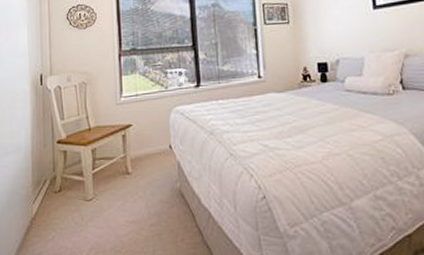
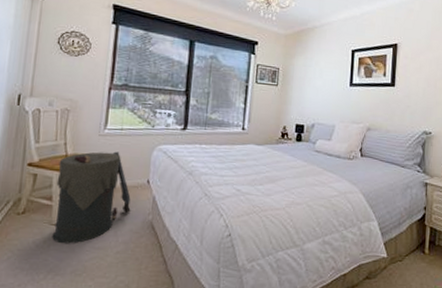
laundry basket: none [84,119,158,220] -> present [52,151,131,244]

